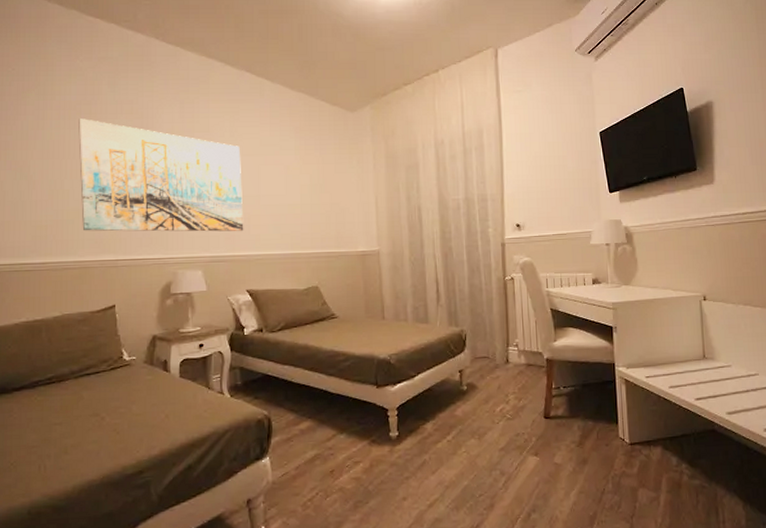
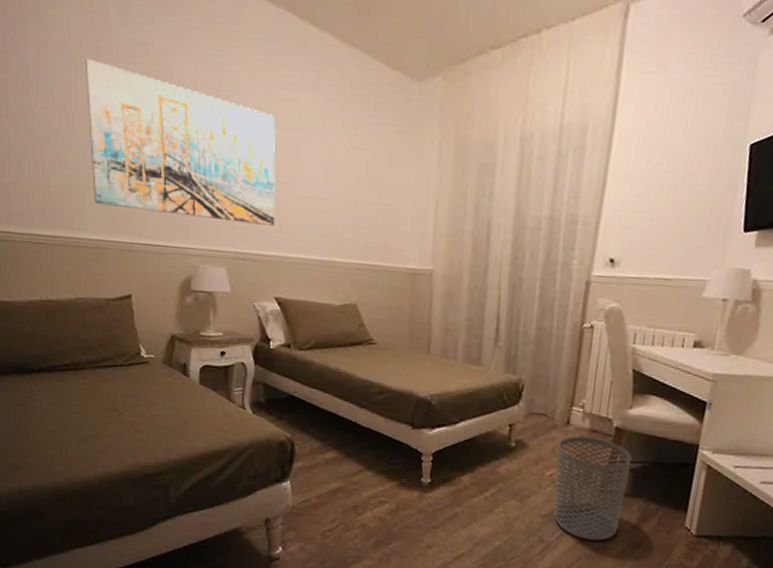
waste bin: none [503,371,566,465] -> present [554,436,632,541]

